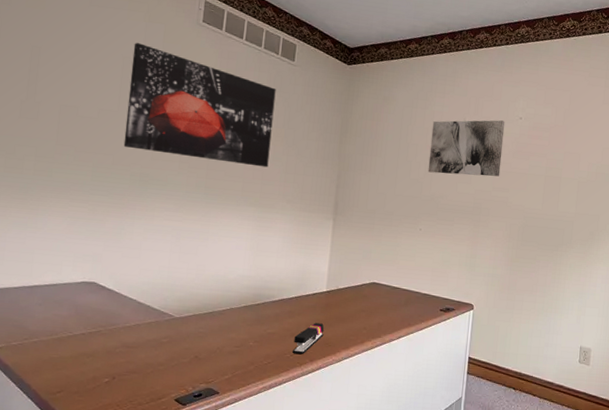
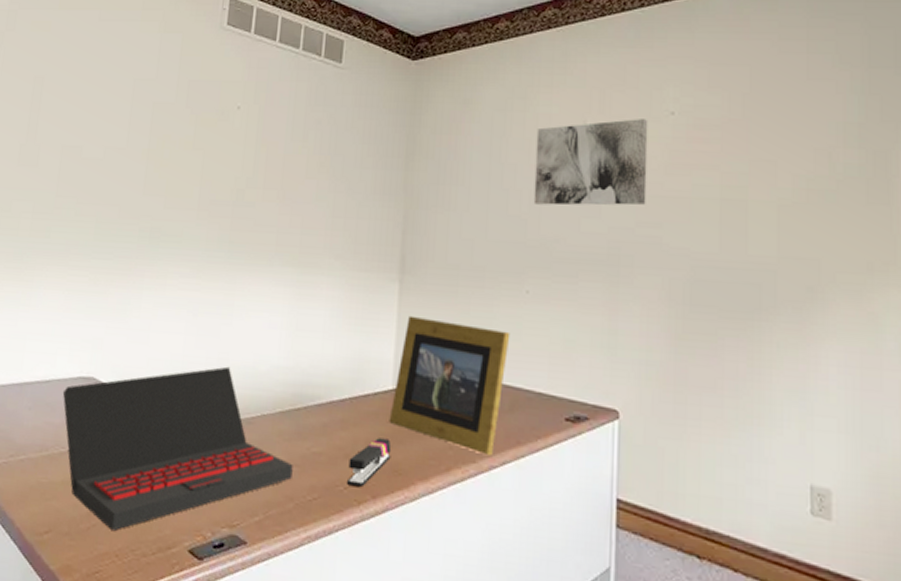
laptop: none [68,275,254,389] -> present [62,366,293,532]
wall art: present [123,43,276,168] -> none [132,60,319,211]
picture frame: none [323,243,408,333] -> present [389,315,510,456]

